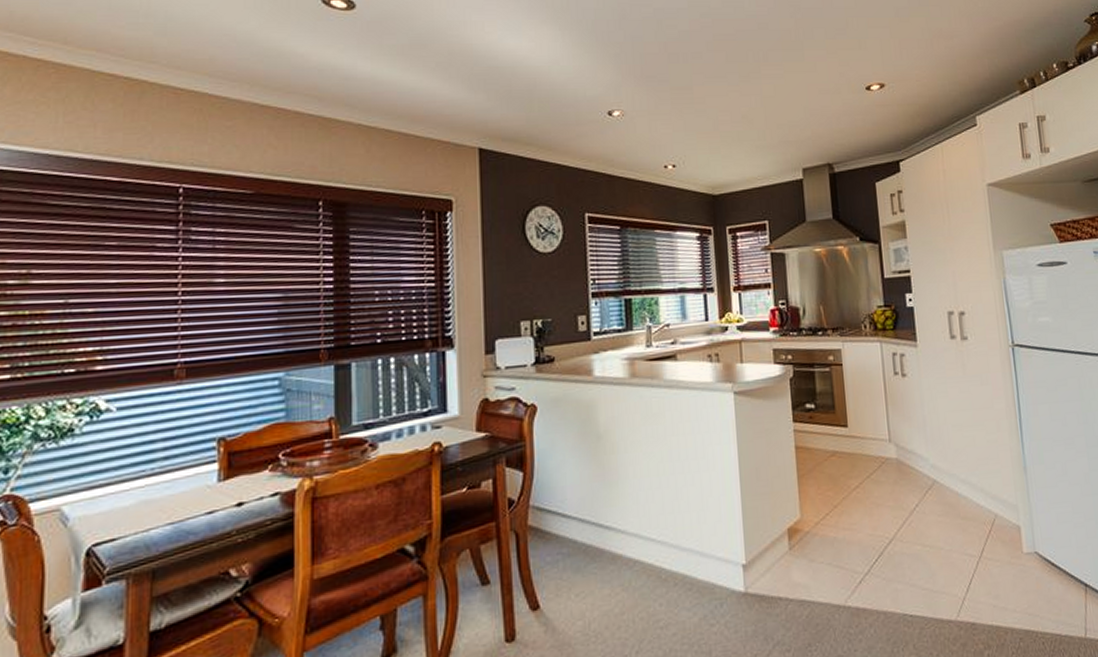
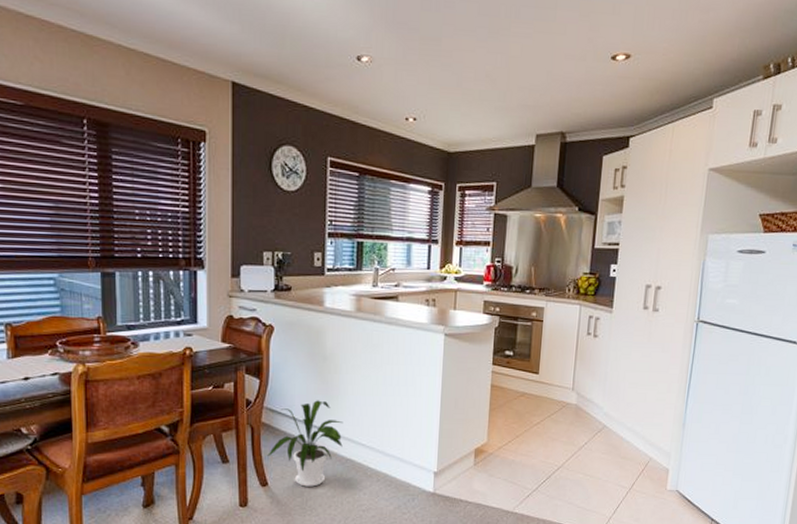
house plant: none [537,489,628,605] -> present [267,400,343,487]

